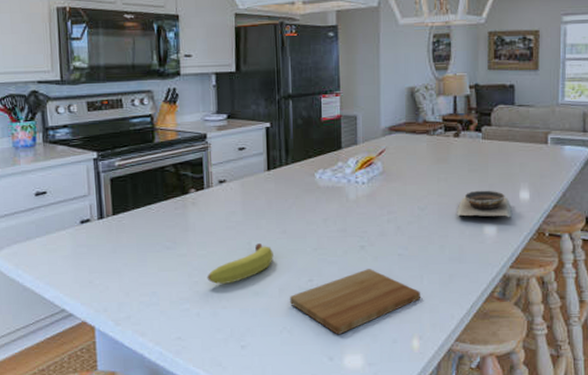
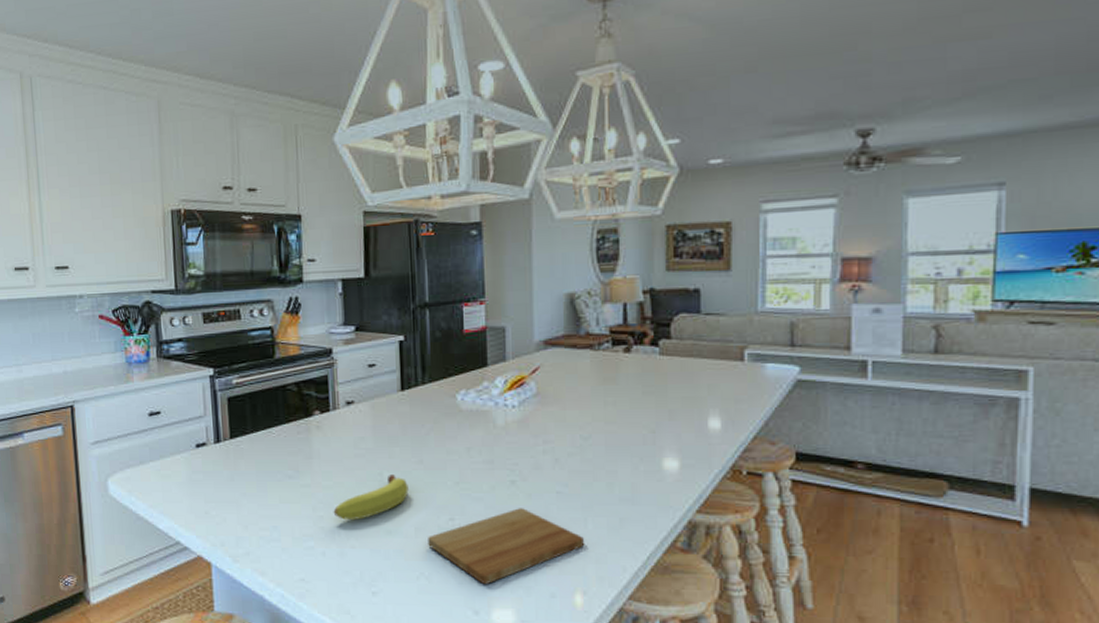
bowl: present [457,190,512,218] -> none [628,417,698,451]

